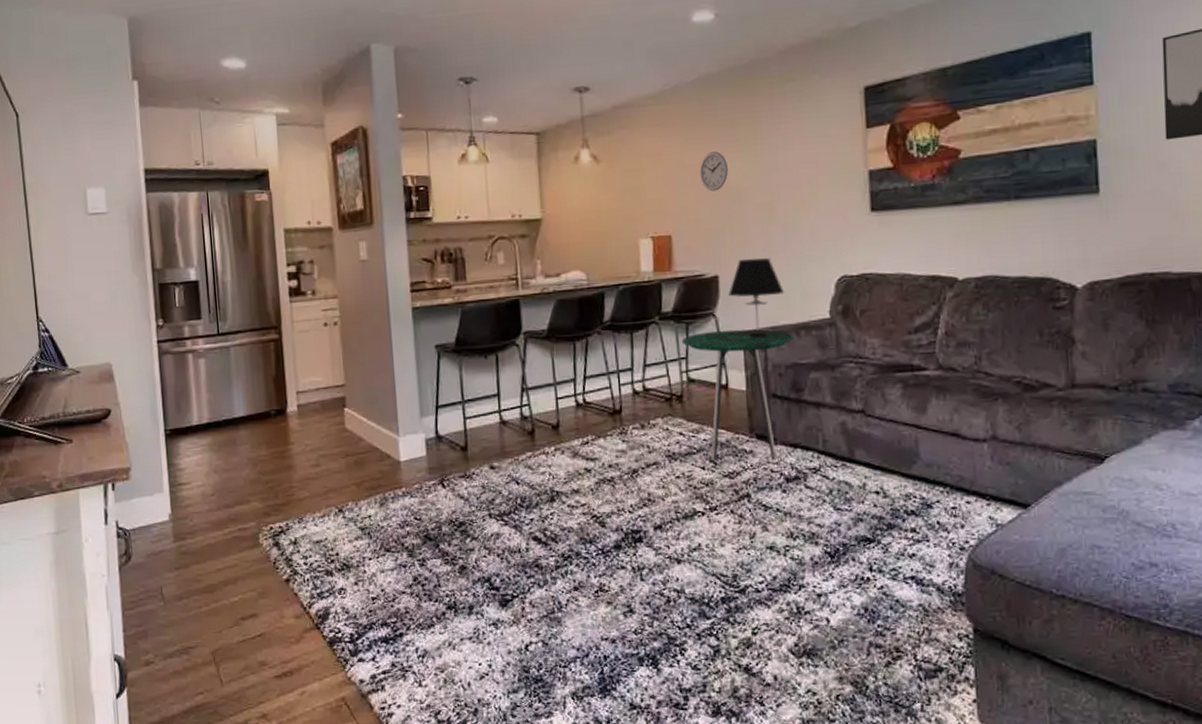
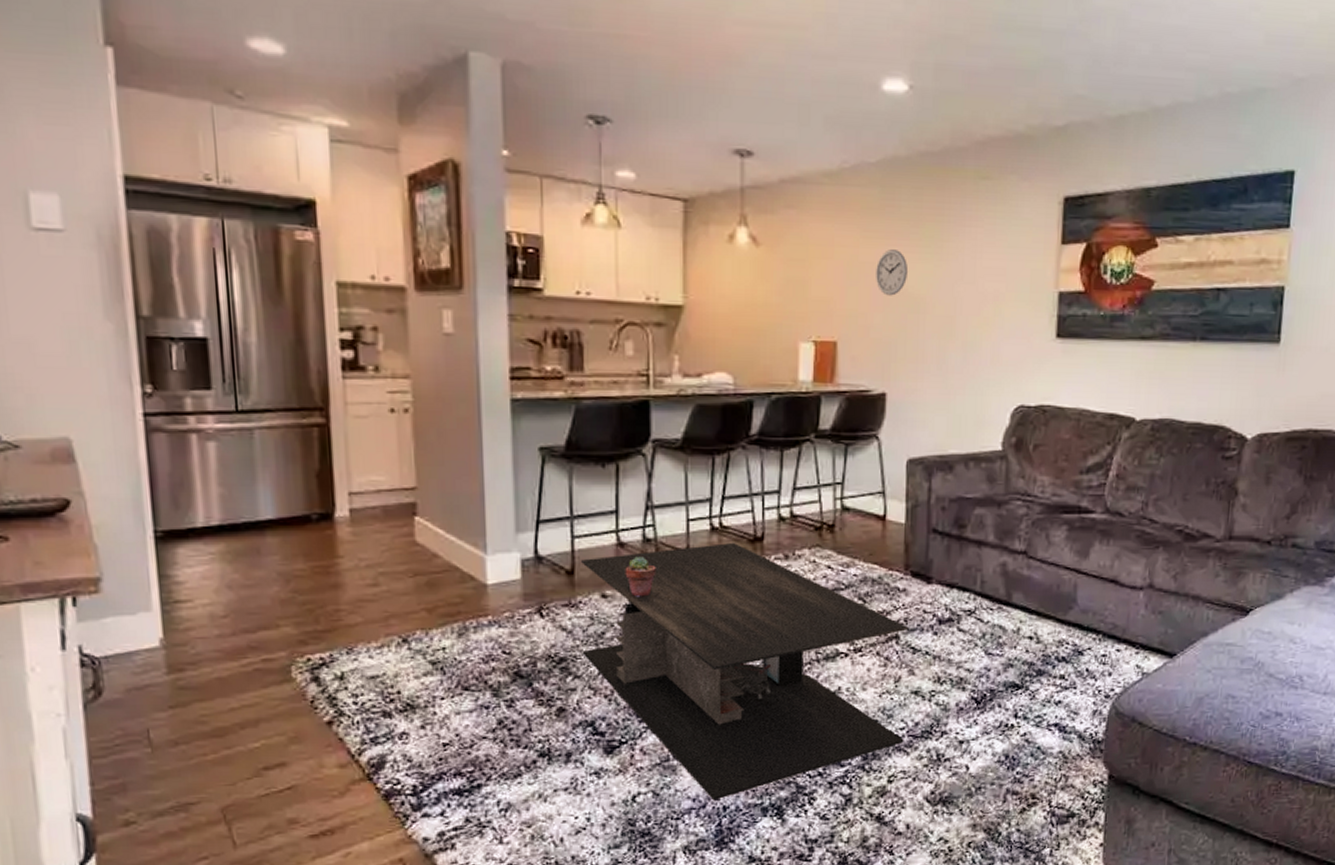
coffee table: none [472,415,764,650] -> present [581,542,909,801]
potted succulent: none [508,432,534,467] -> present [625,556,656,597]
side table: present [681,329,795,460] -> none [838,455,963,600]
table lamp: present [729,258,785,338] -> none [896,376,957,466]

